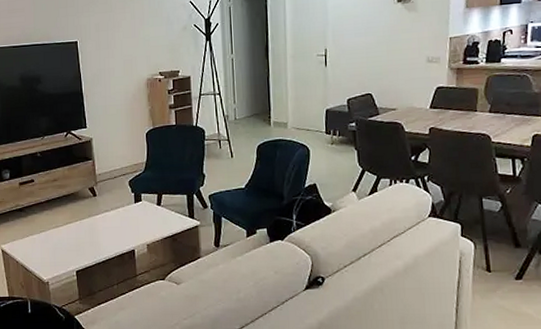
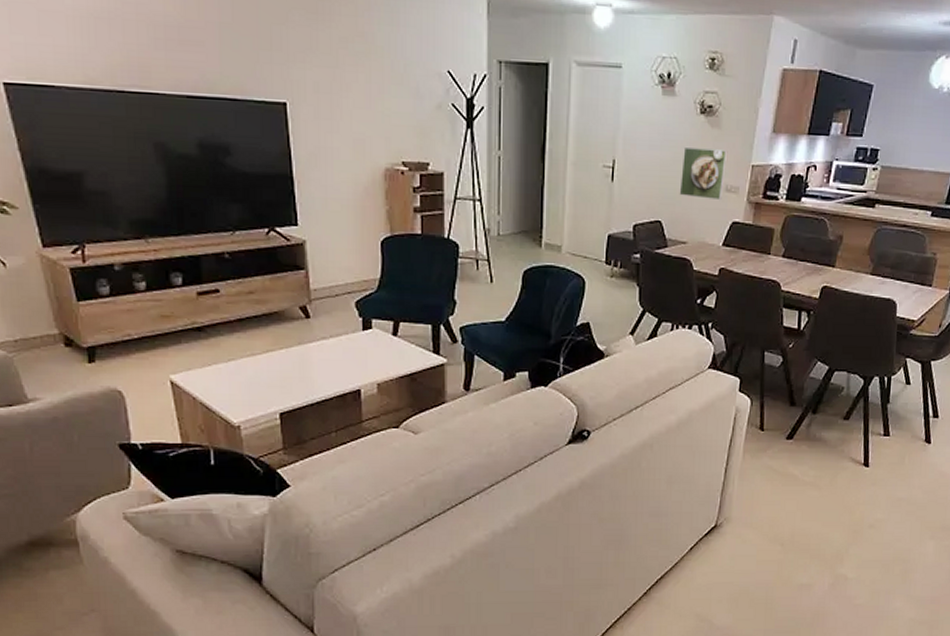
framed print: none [385,28,426,71] -> present [679,148,728,201]

